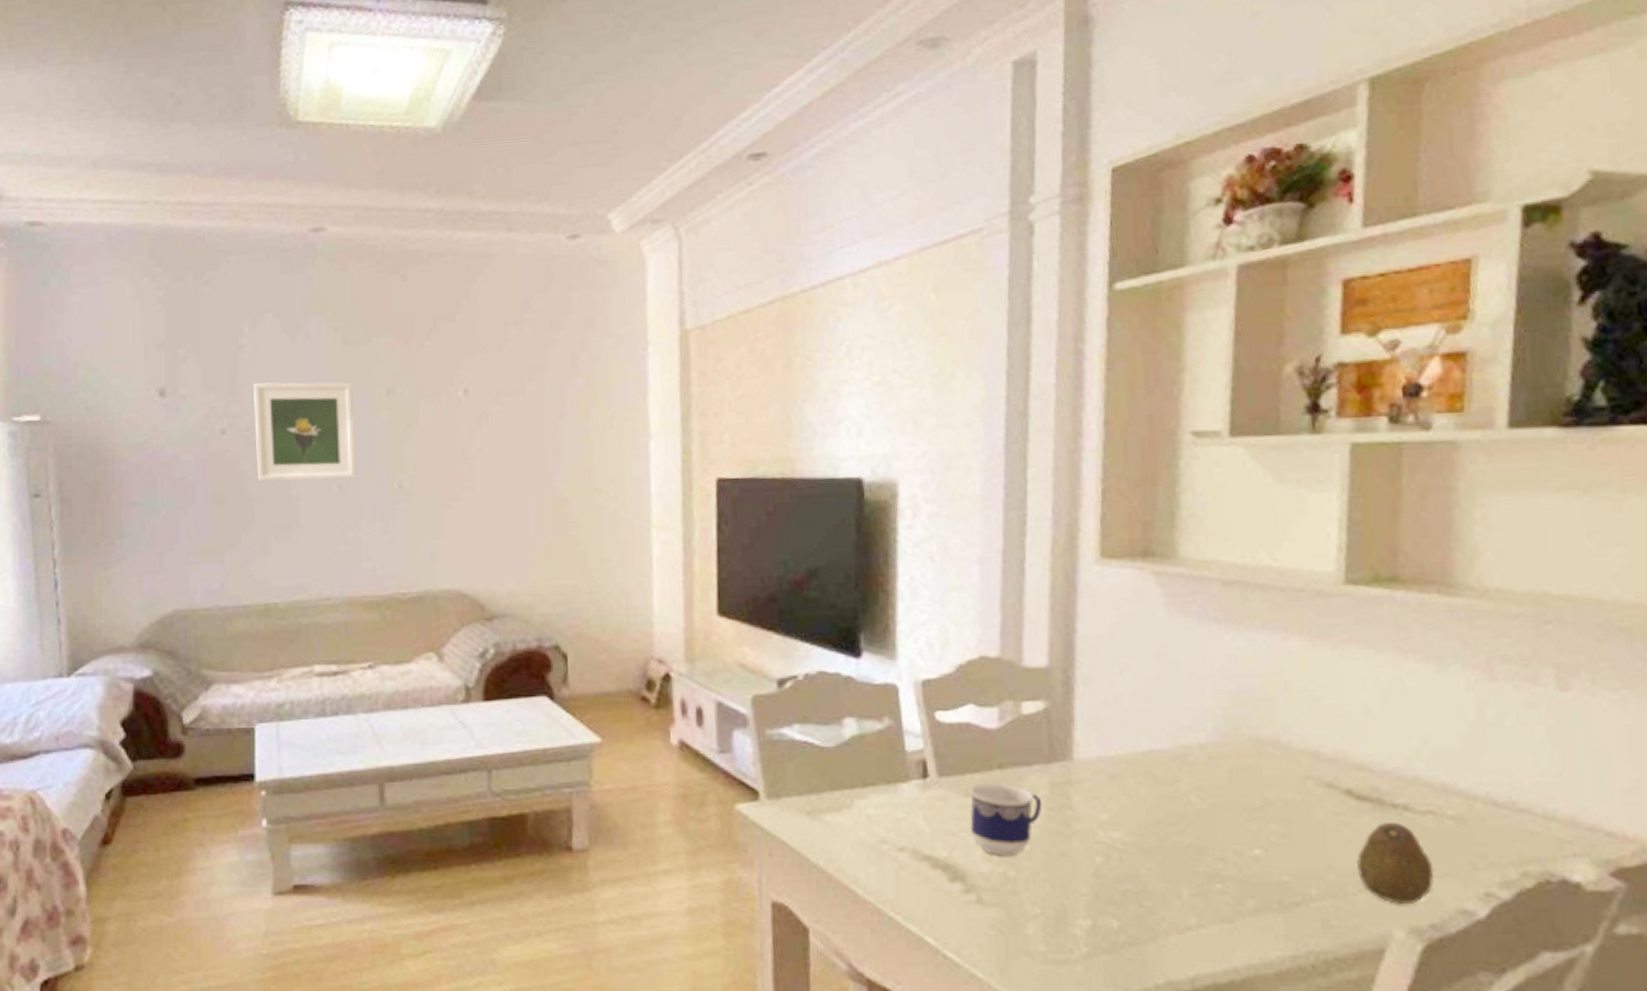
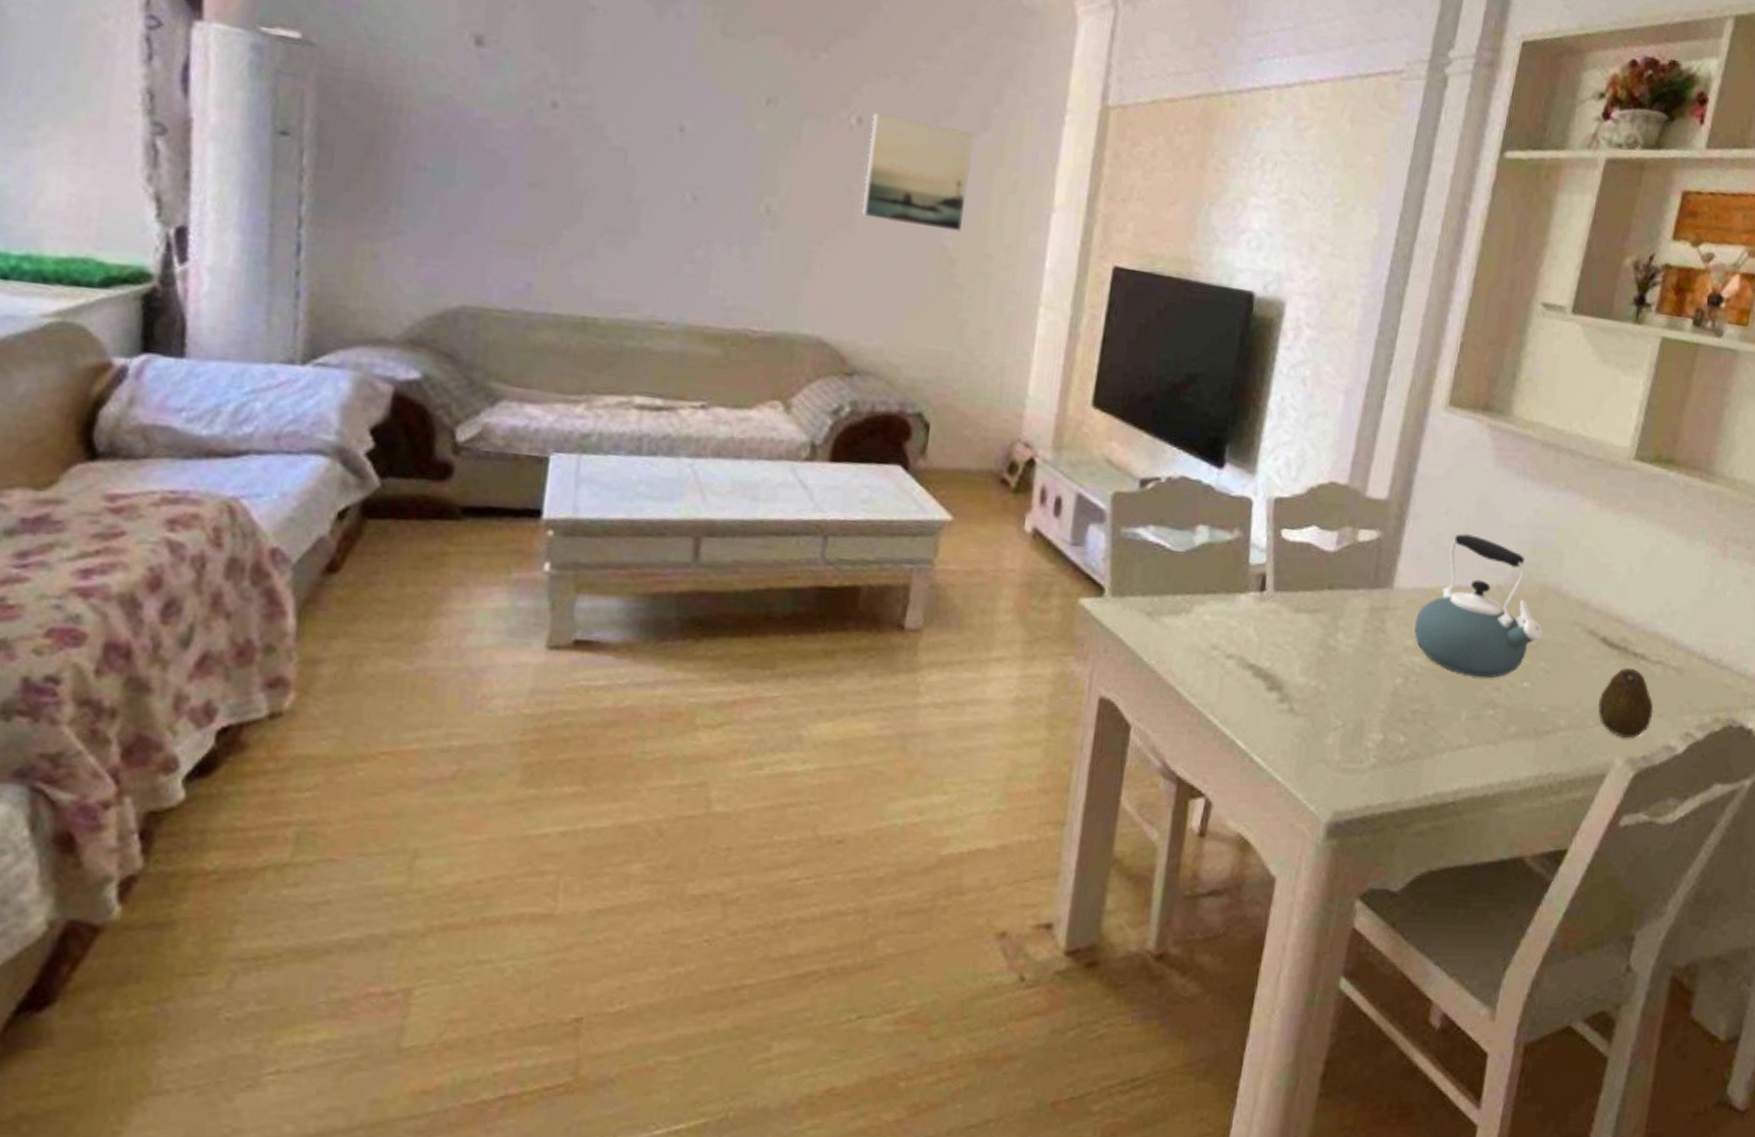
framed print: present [253,382,356,481] -> none [592,54,727,192]
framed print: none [476,381,570,476] -> present [861,112,973,232]
cup: present [970,784,1043,856] -> none [1293,601,1361,671]
kettle: none [1106,691,1267,849] -> present [1414,533,1543,679]

